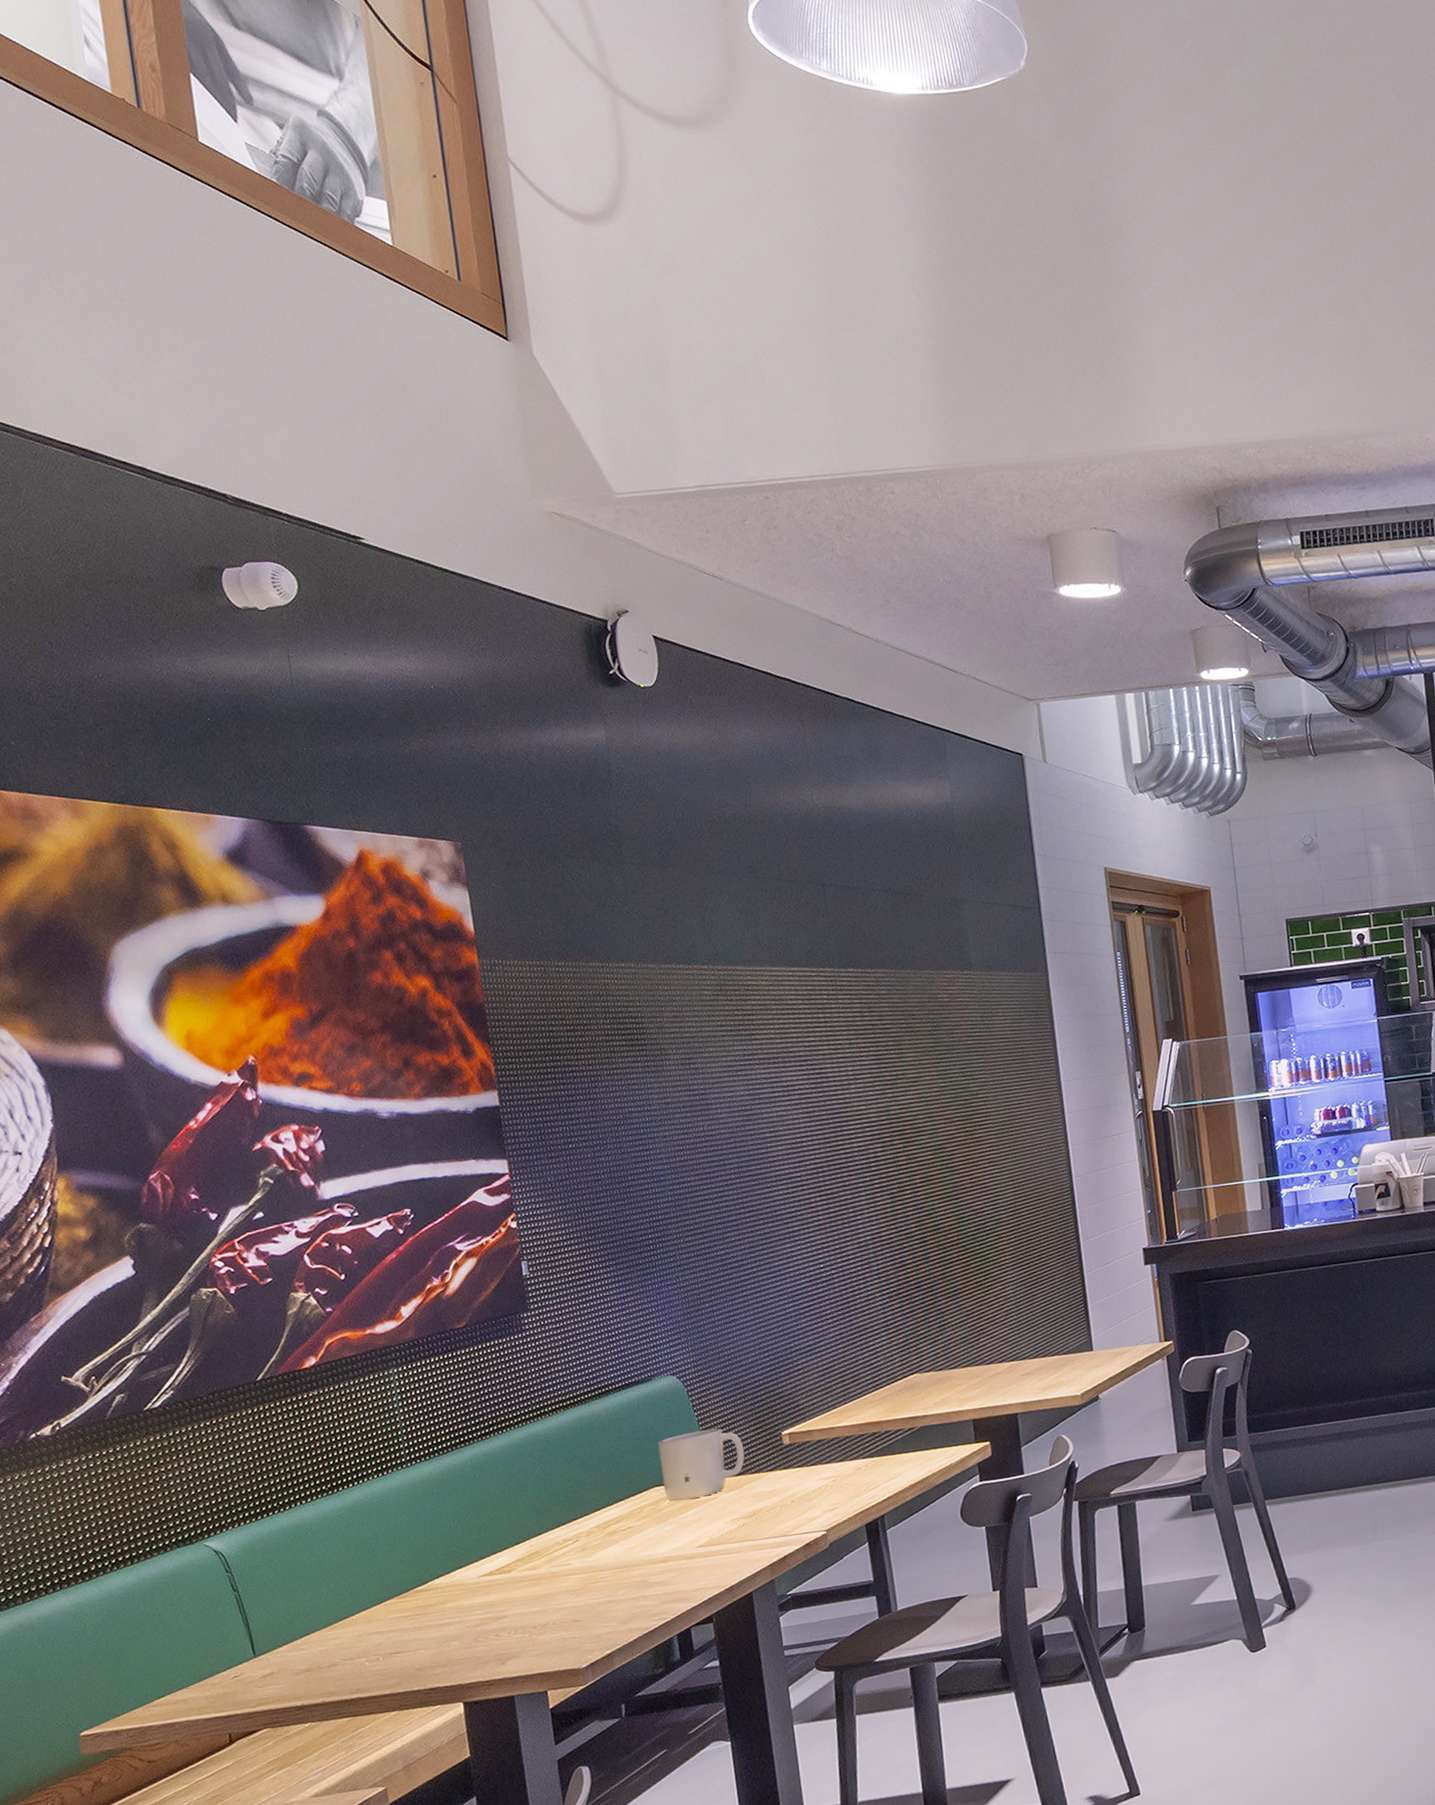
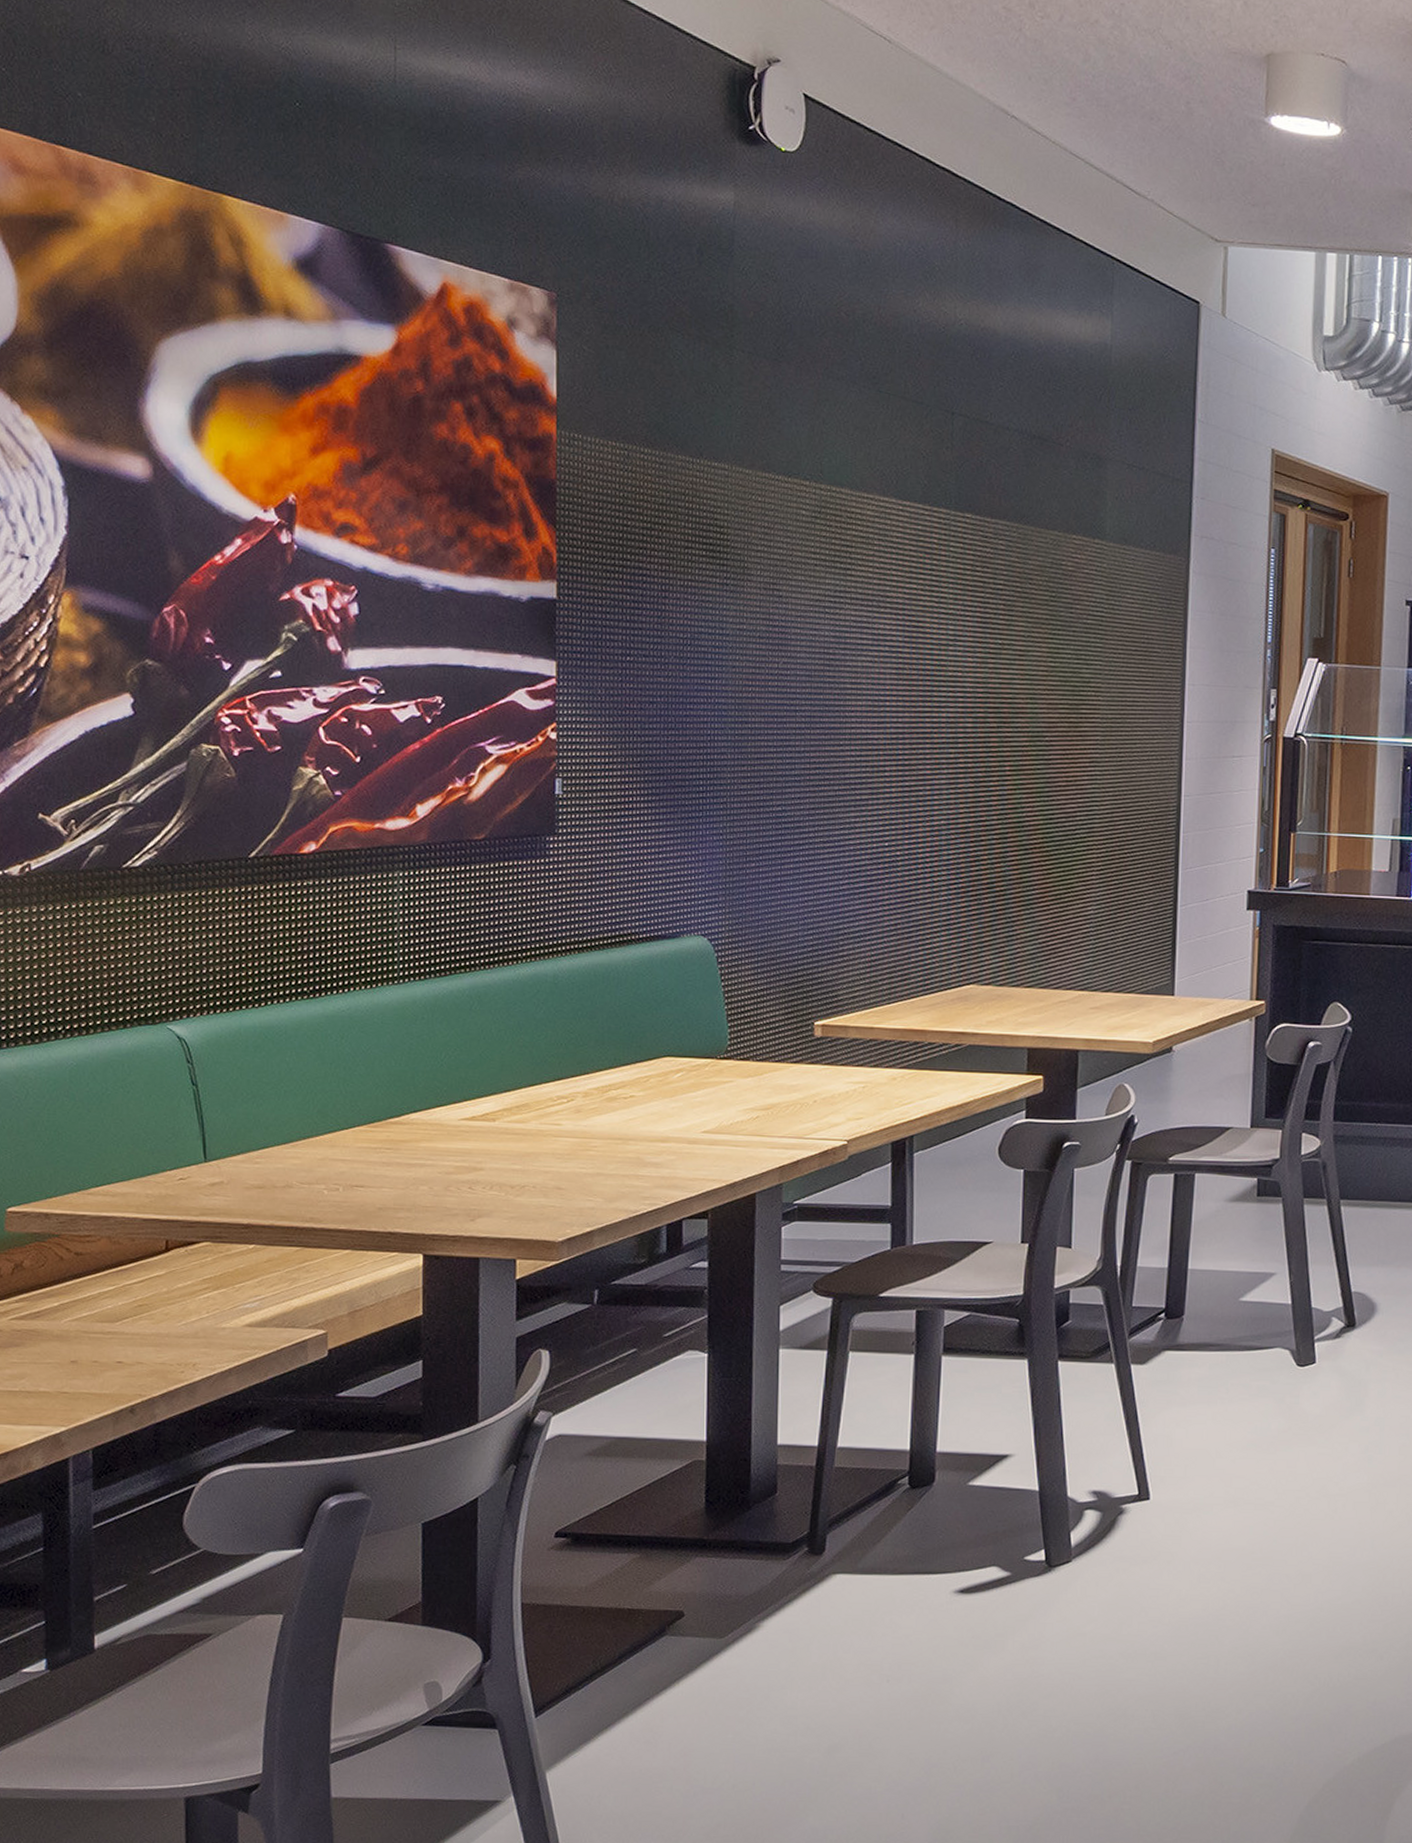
mug: present [657,1428,745,1502] -> none [675,1003,771,1078]

